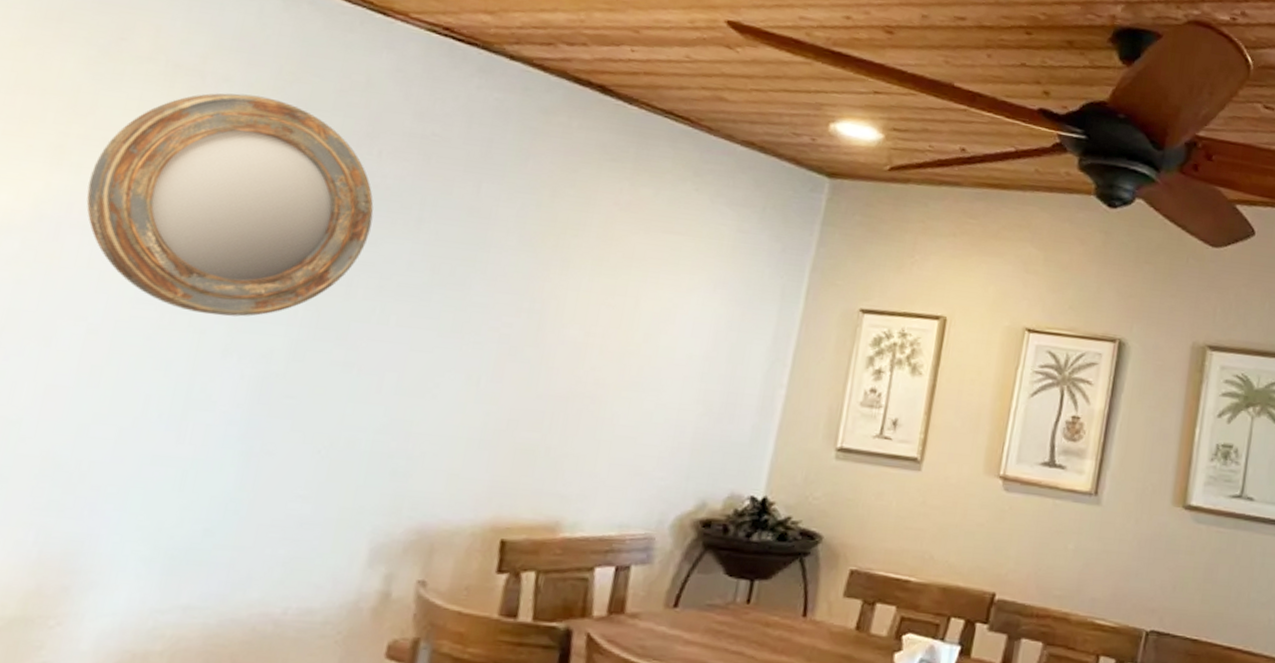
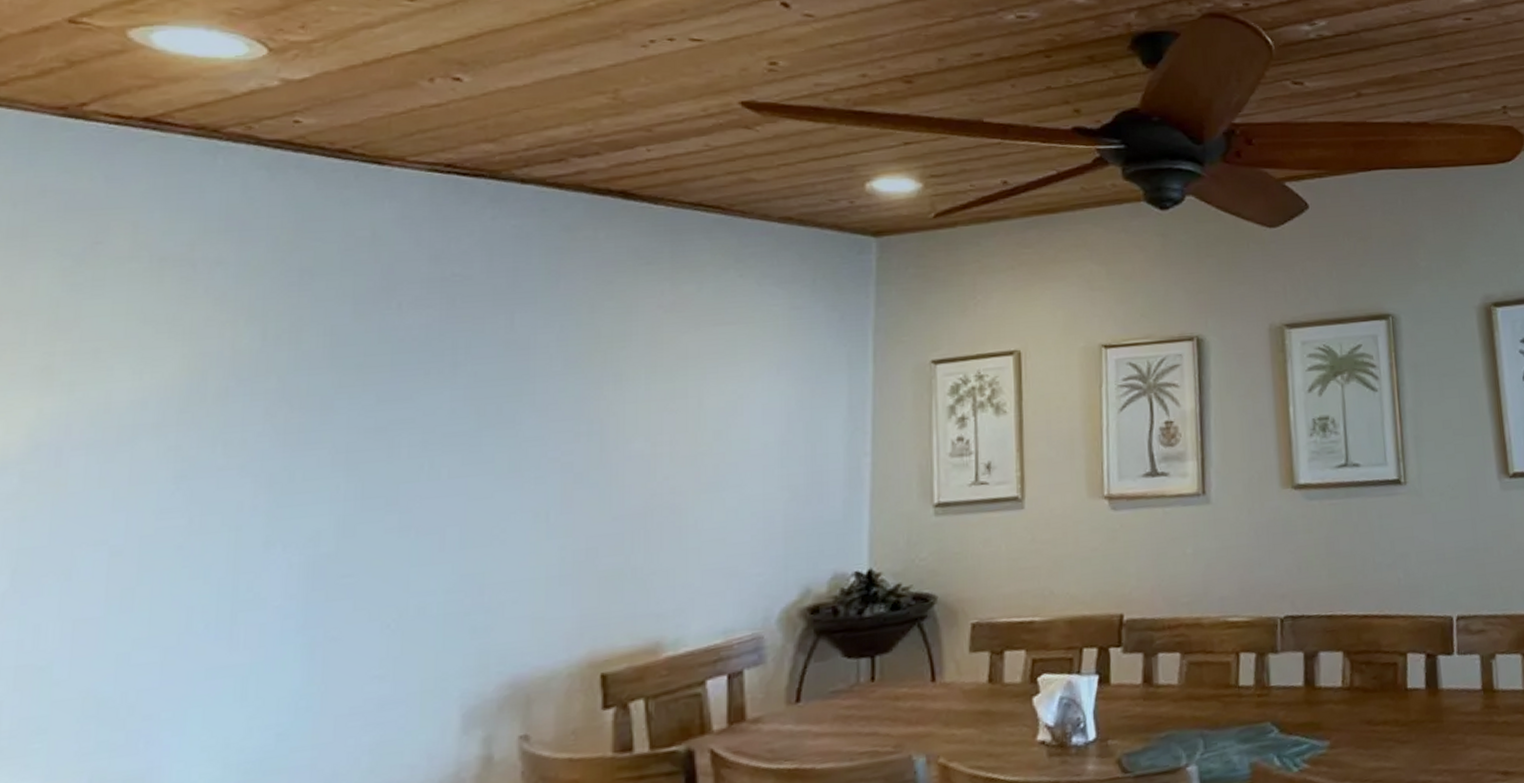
home mirror: present [86,93,374,317] -> none [85,272,404,510]

